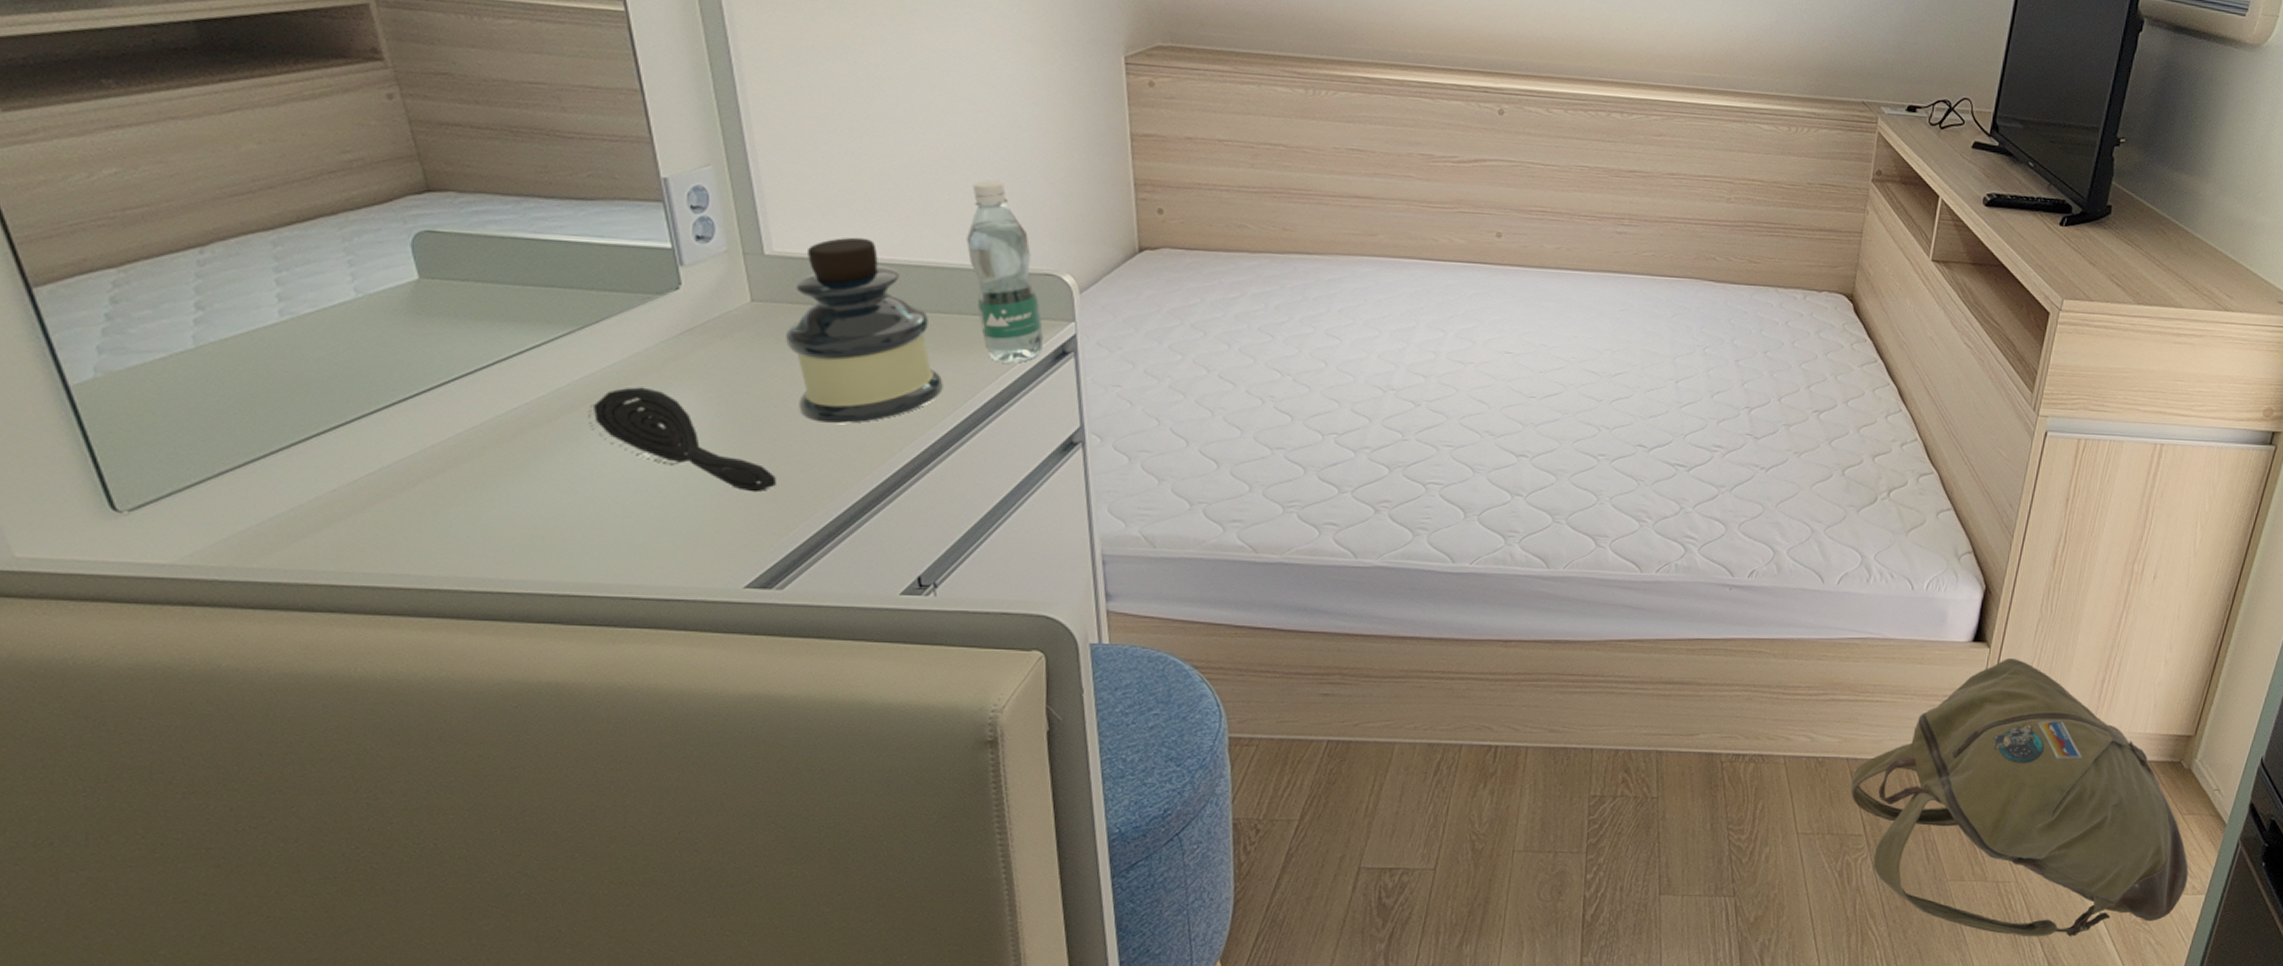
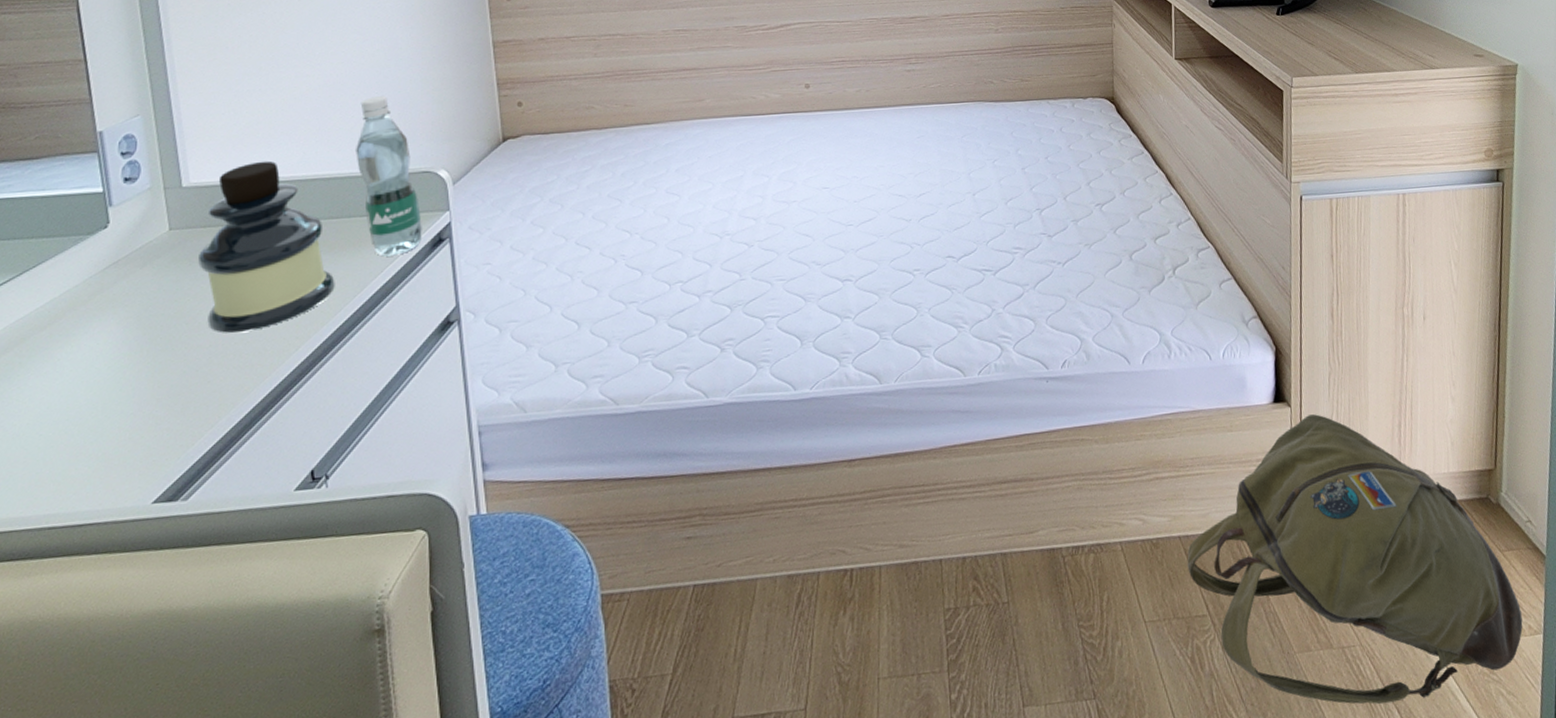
hairbrush: present [588,387,776,493] -> none [20,321,185,408]

